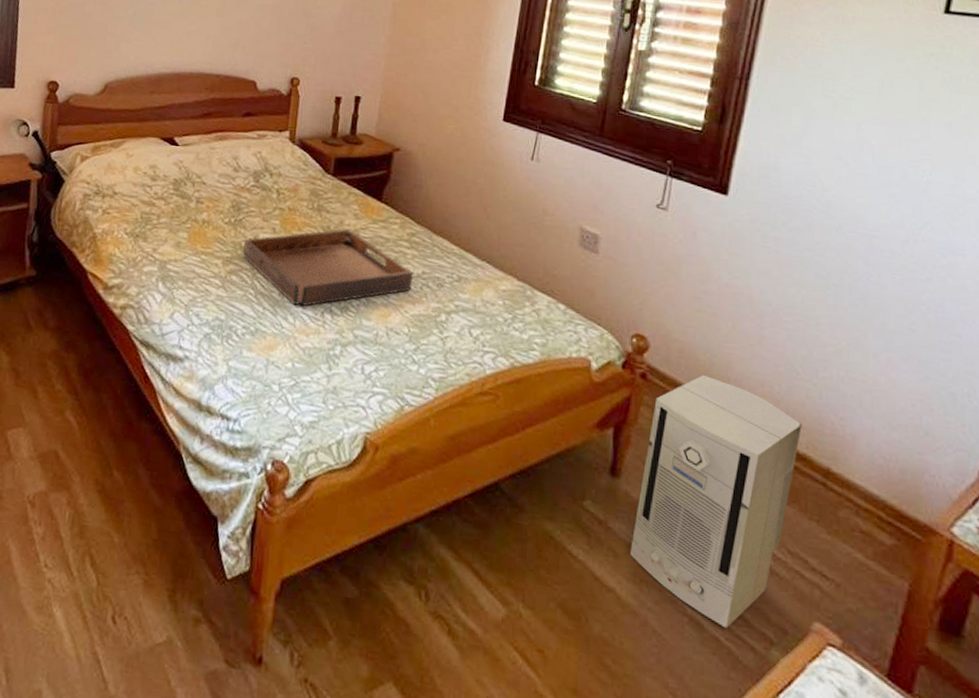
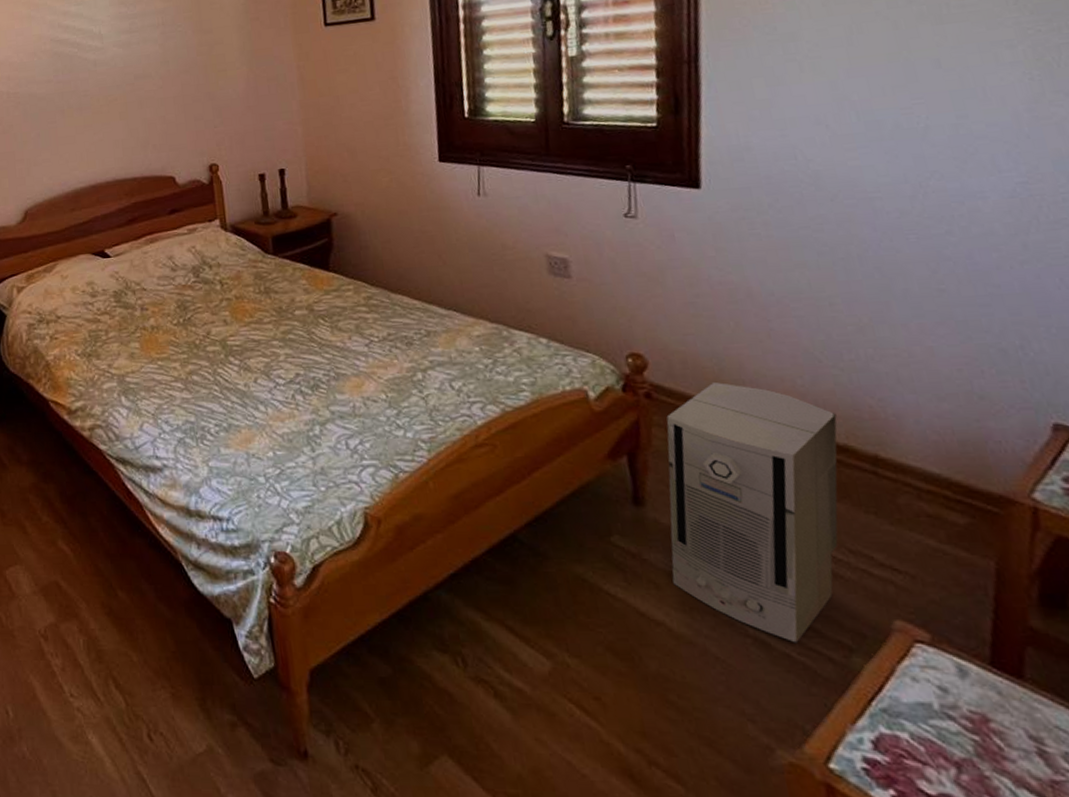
serving tray: present [243,229,414,306] -> none [198,306,380,392]

